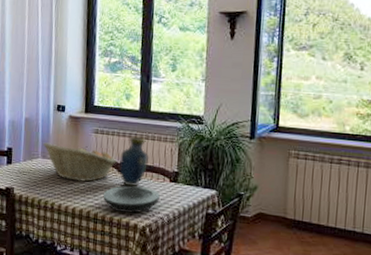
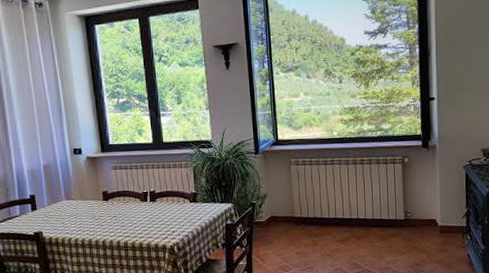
fruit basket: present [43,142,117,182] -> none [65,183,138,216]
plate: present [103,185,160,213] -> none [130,210,183,237]
vase: present [119,136,149,186] -> none [141,167,168,213]

